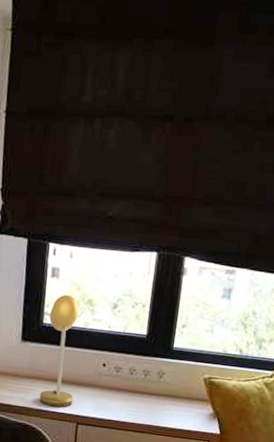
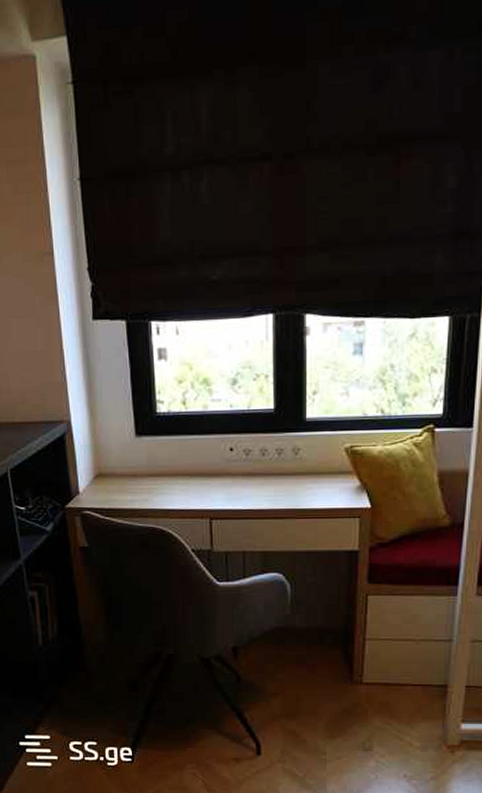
desk lamp: present [39,294,80,407] -> none [163,377,203,504]

